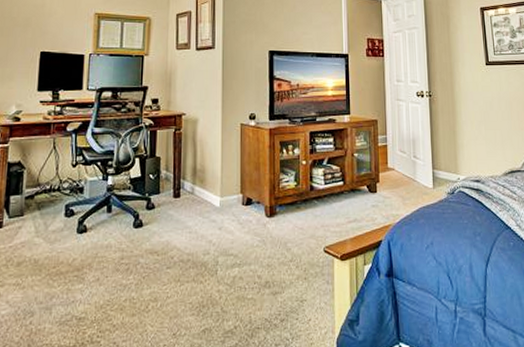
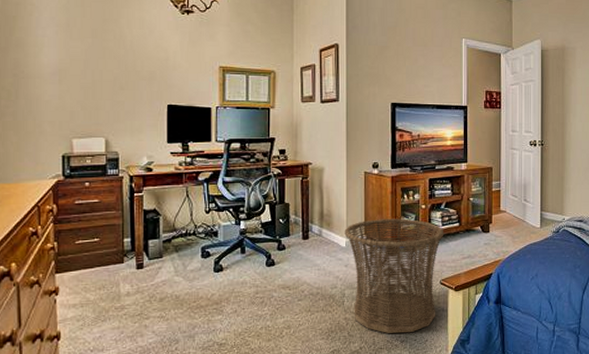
basket: none [218,175,327,310] -> present [344,218,444,333]

